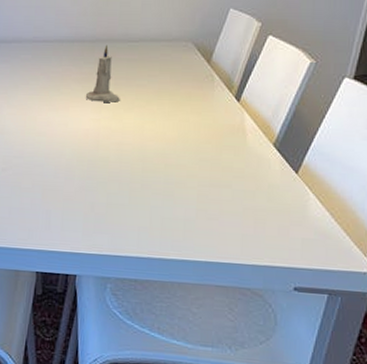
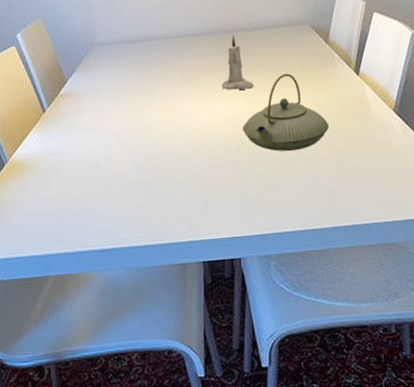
teapot: none [100,91,197,174] -> present [242,73,330,151]

